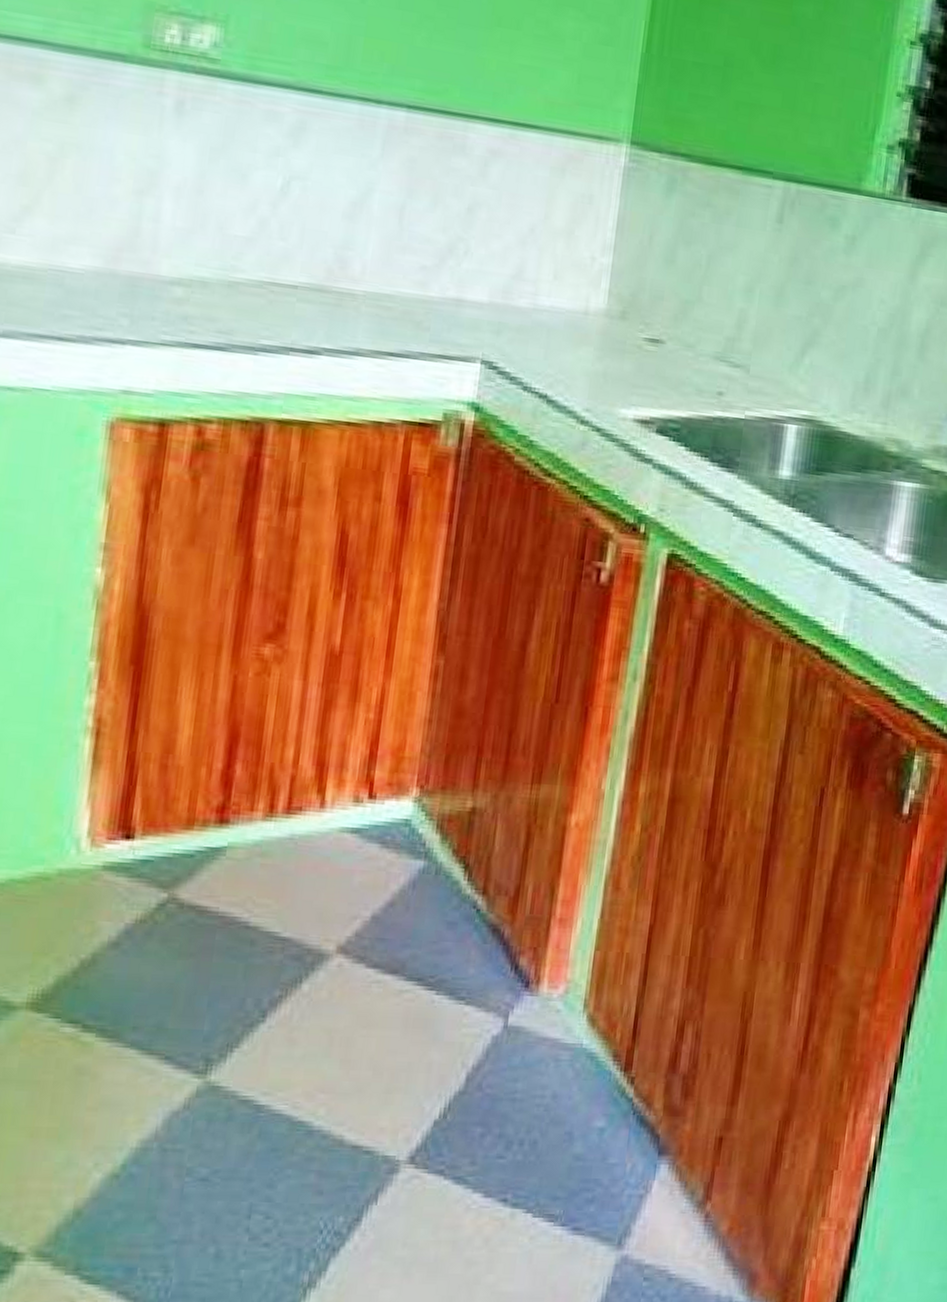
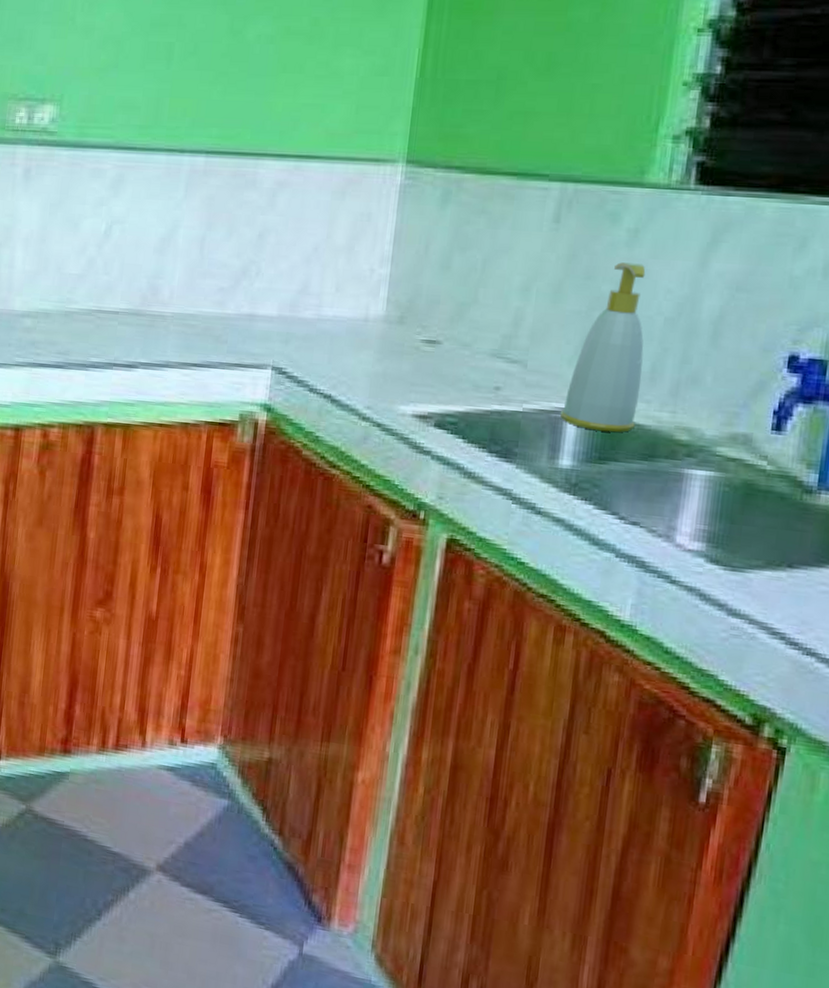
soap bottle: none [781,269,862,443] -> present [560,262,646,433]

